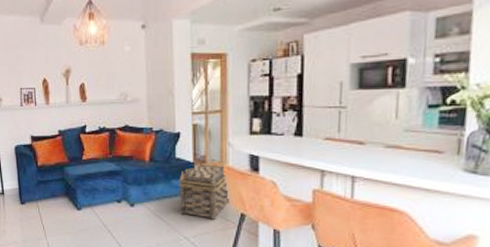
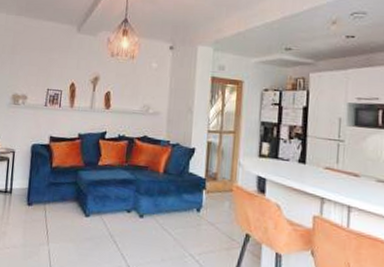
basket: present [179,161,229,220] -> none [188,178,236,238]

